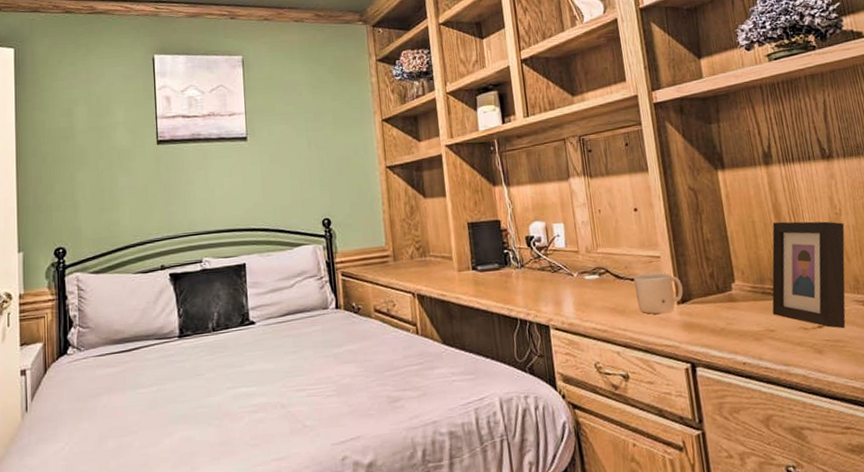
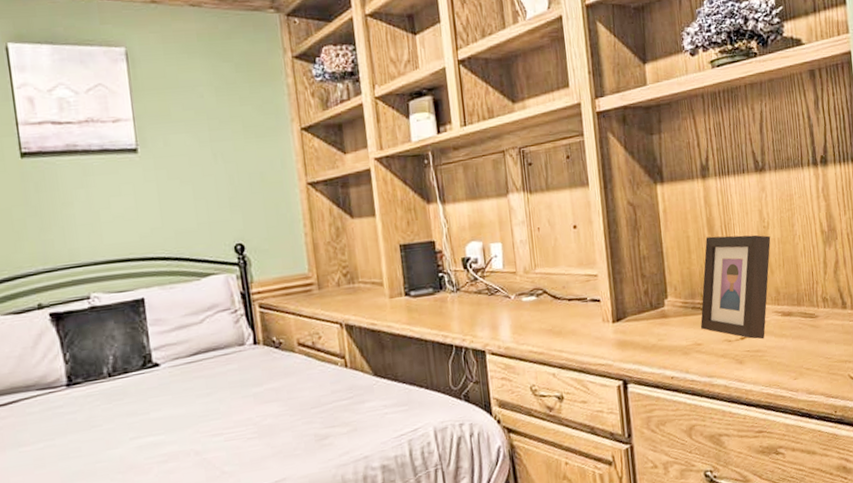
mug: present [633,273,684,314] -> none [570,291,619,334]

